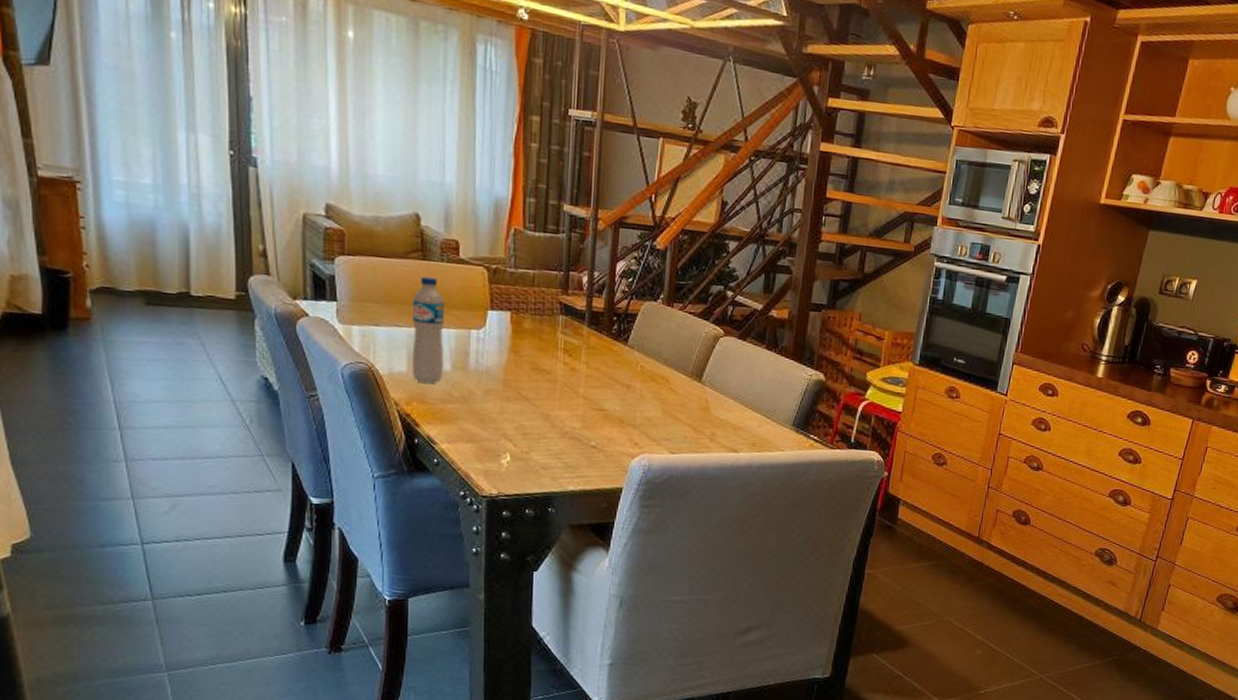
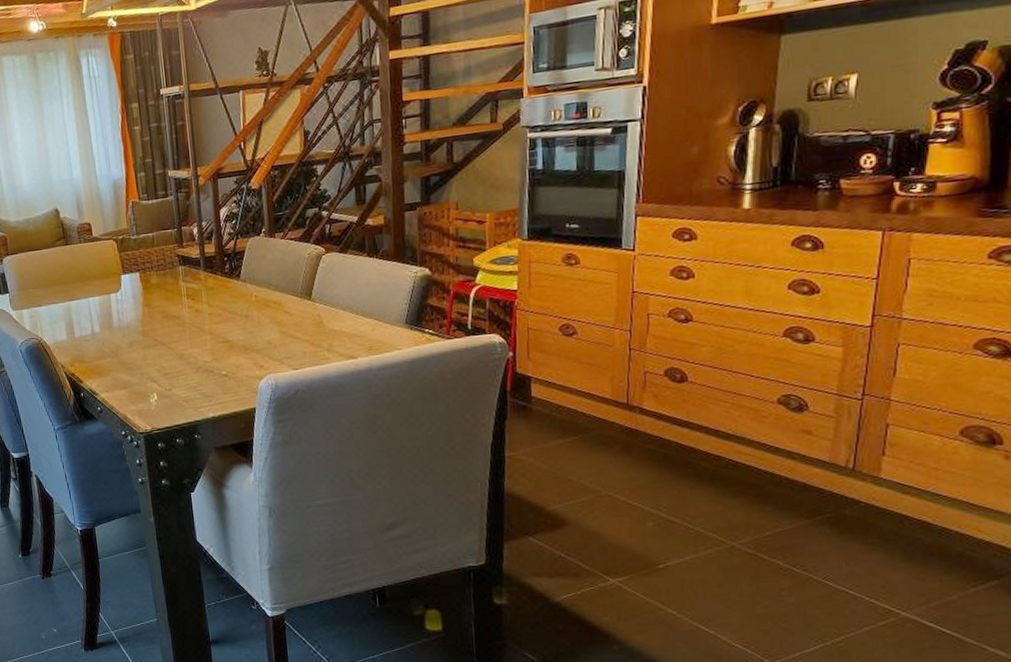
water bottle: present [411,276,444,384] -> none [63,257,94,346]

